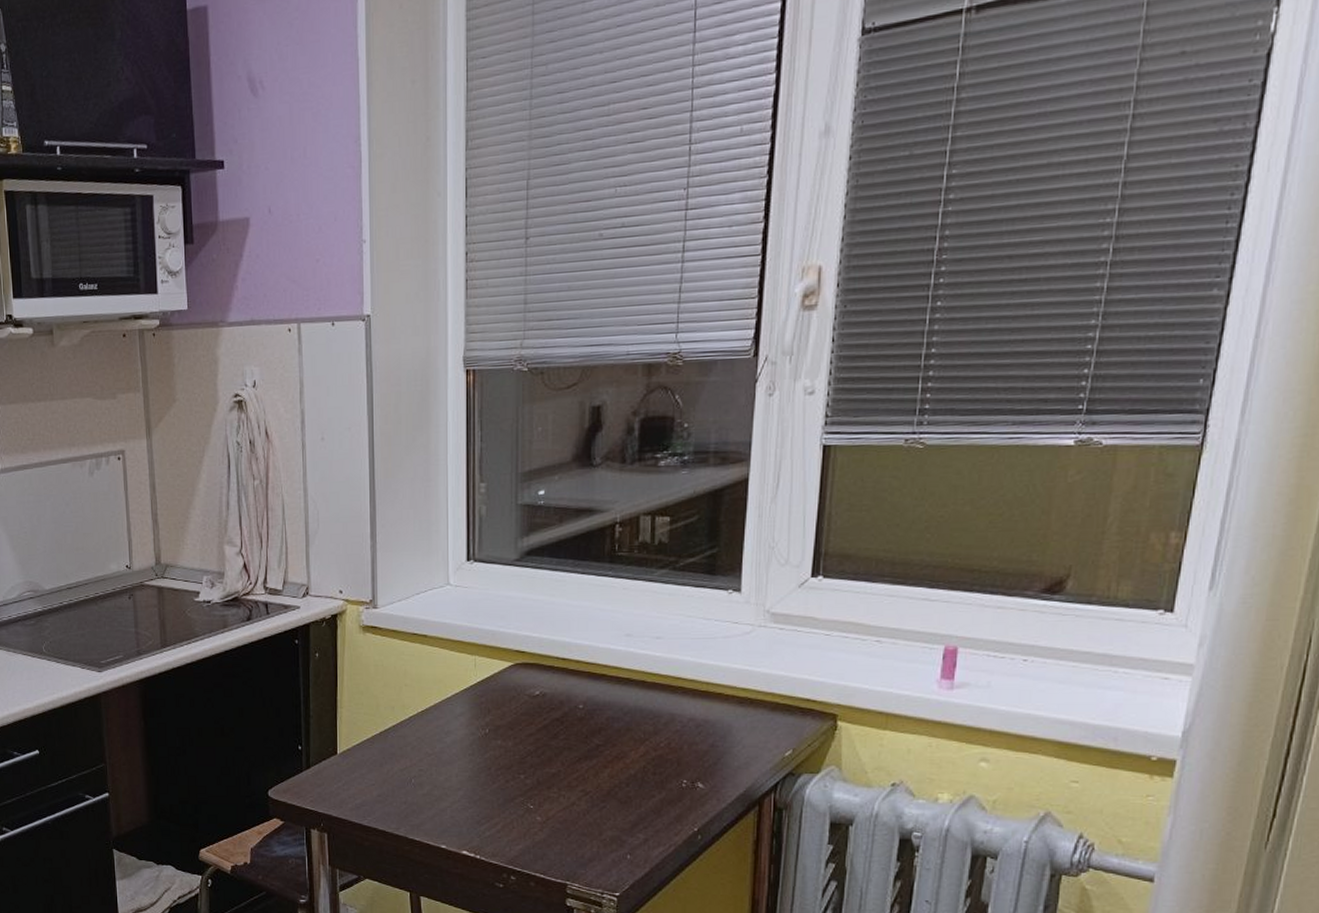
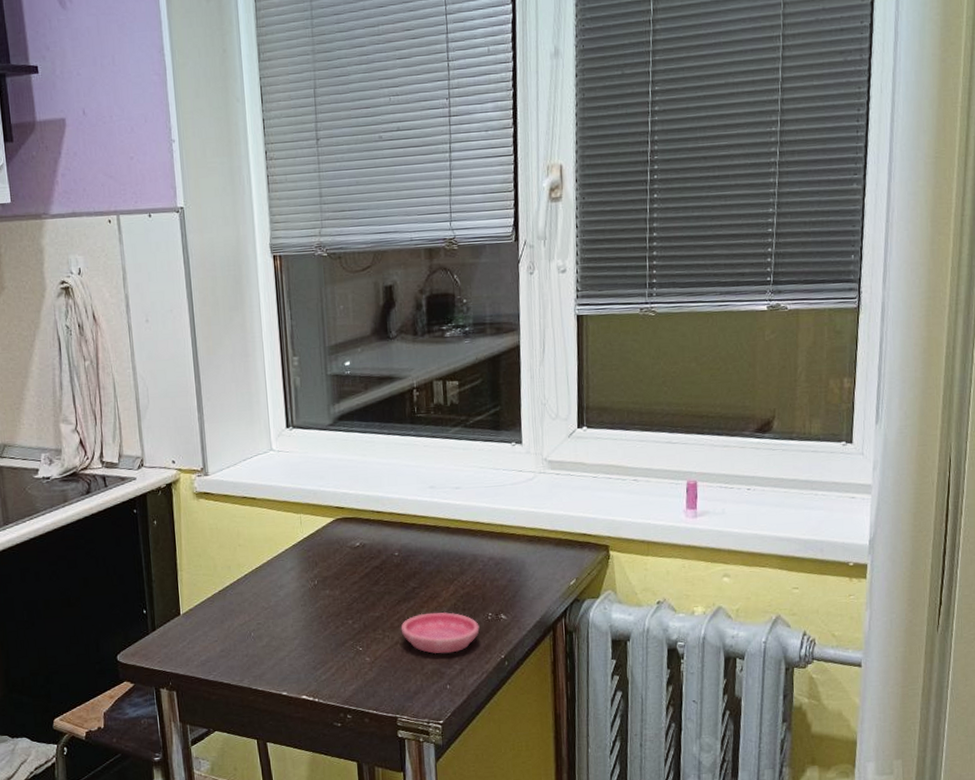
saucer: none [579,774,671,821] -> present [400,611,480,655]

